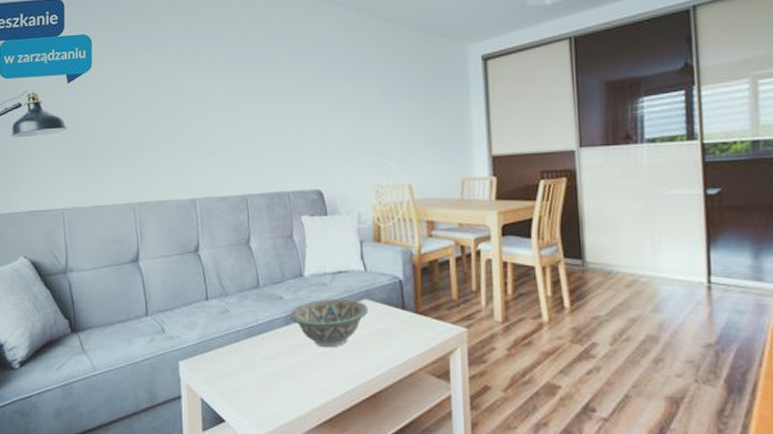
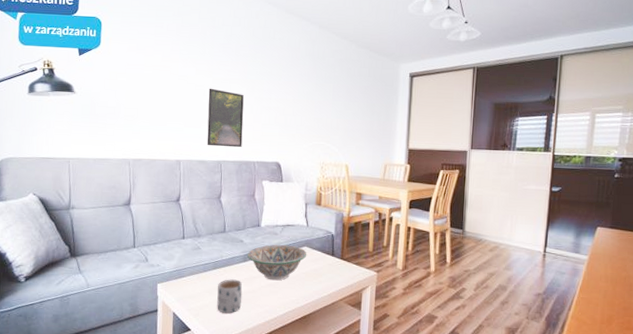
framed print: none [224,104,271,178] -> present [207,88,244,148]
mug: none [255,349,288,396] -> present [217,279,243,314]

